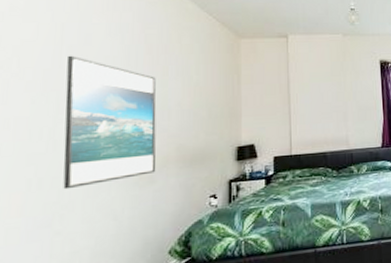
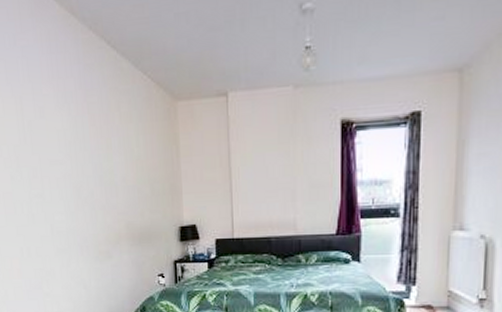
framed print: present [63,55,157,190] -> none [29,130,112,259]

